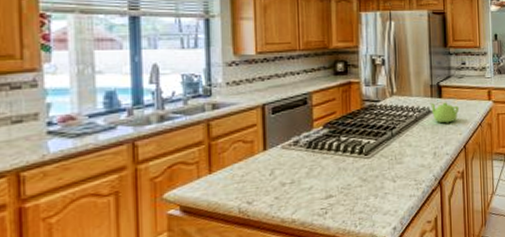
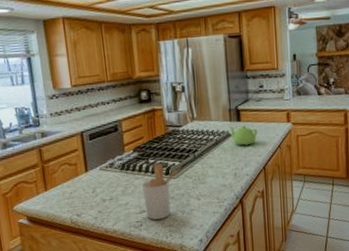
utensil holder: none [329,141,377,206] -> present [141,163,181,220]

